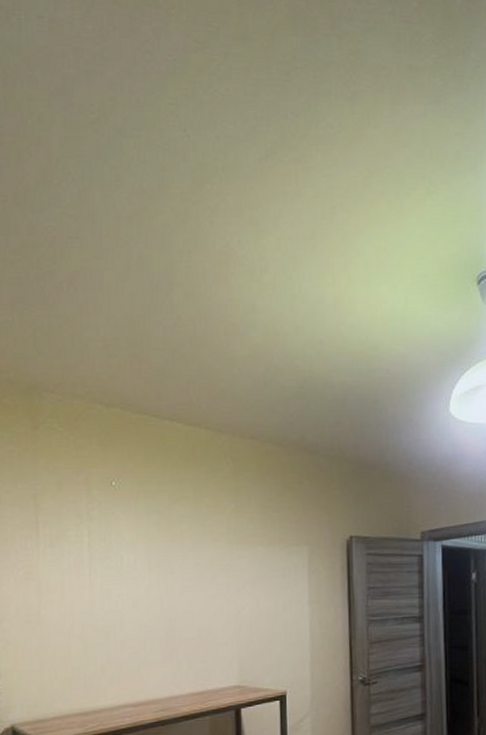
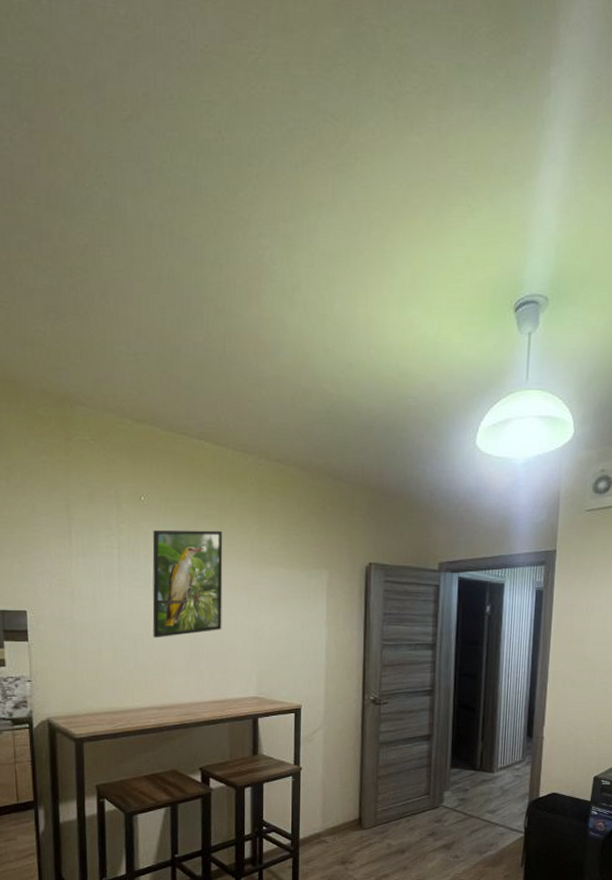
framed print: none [124,512,200,630] -> present [152,530,223,638]

